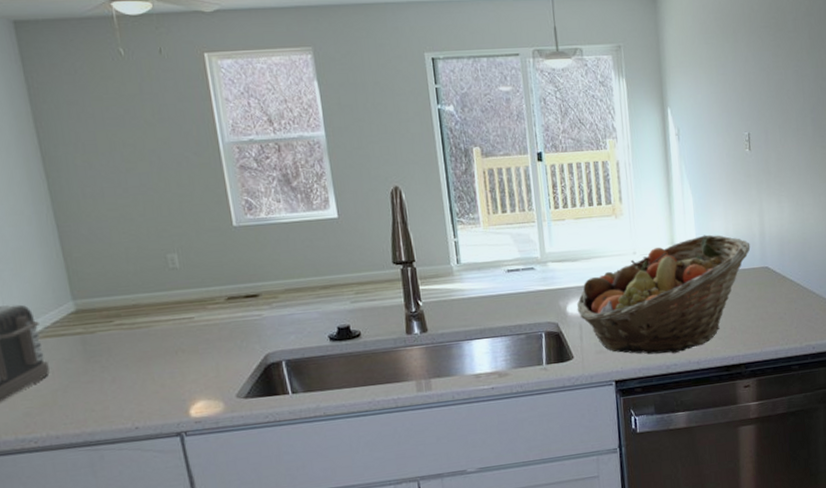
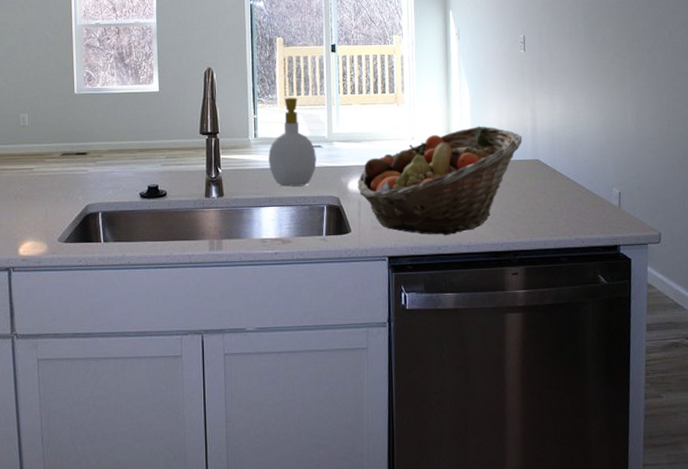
soap bottle: none [474,215,530,316] -> present [268,97,317,187]

